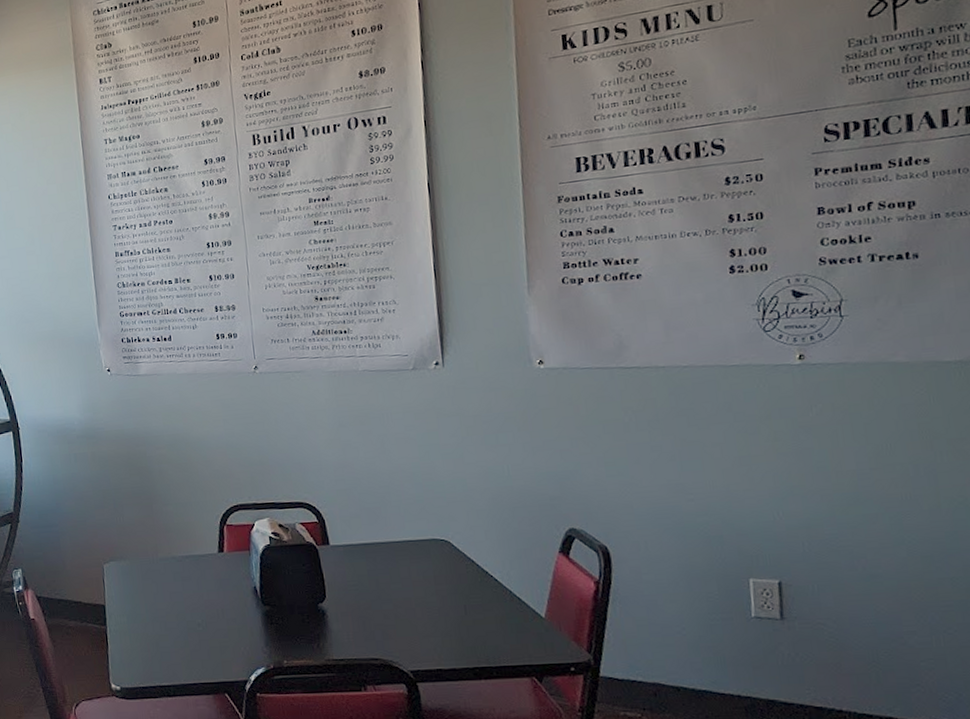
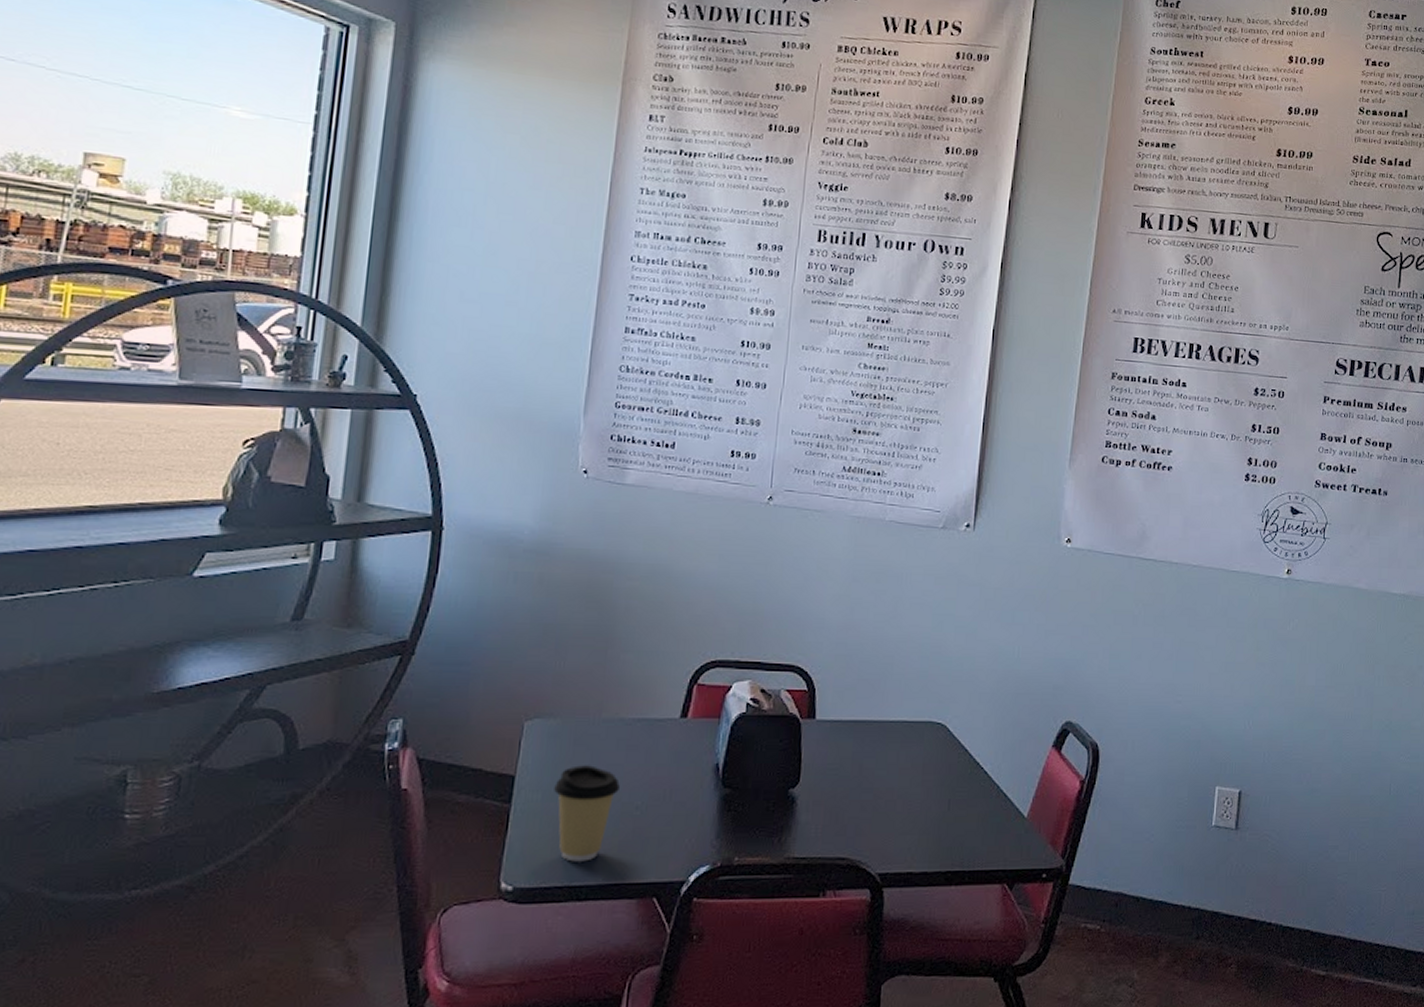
coffee cup: none [134,594,183,668] -> present [554,765,620,862]

